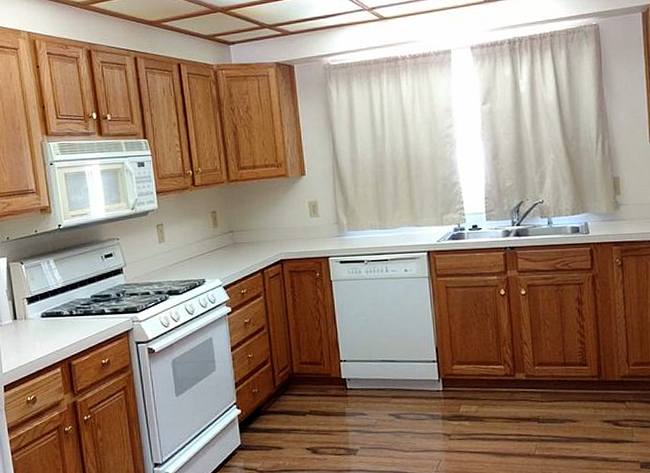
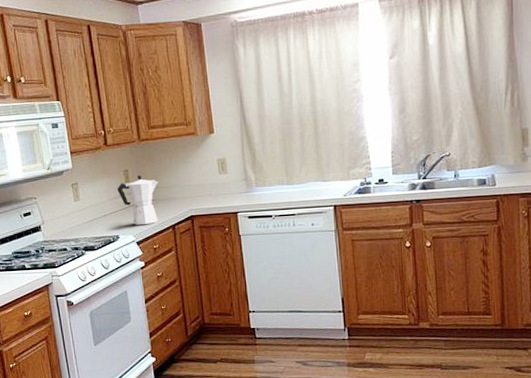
moka pot: none [204,217,248,269] -> present [117,175,159,226]

